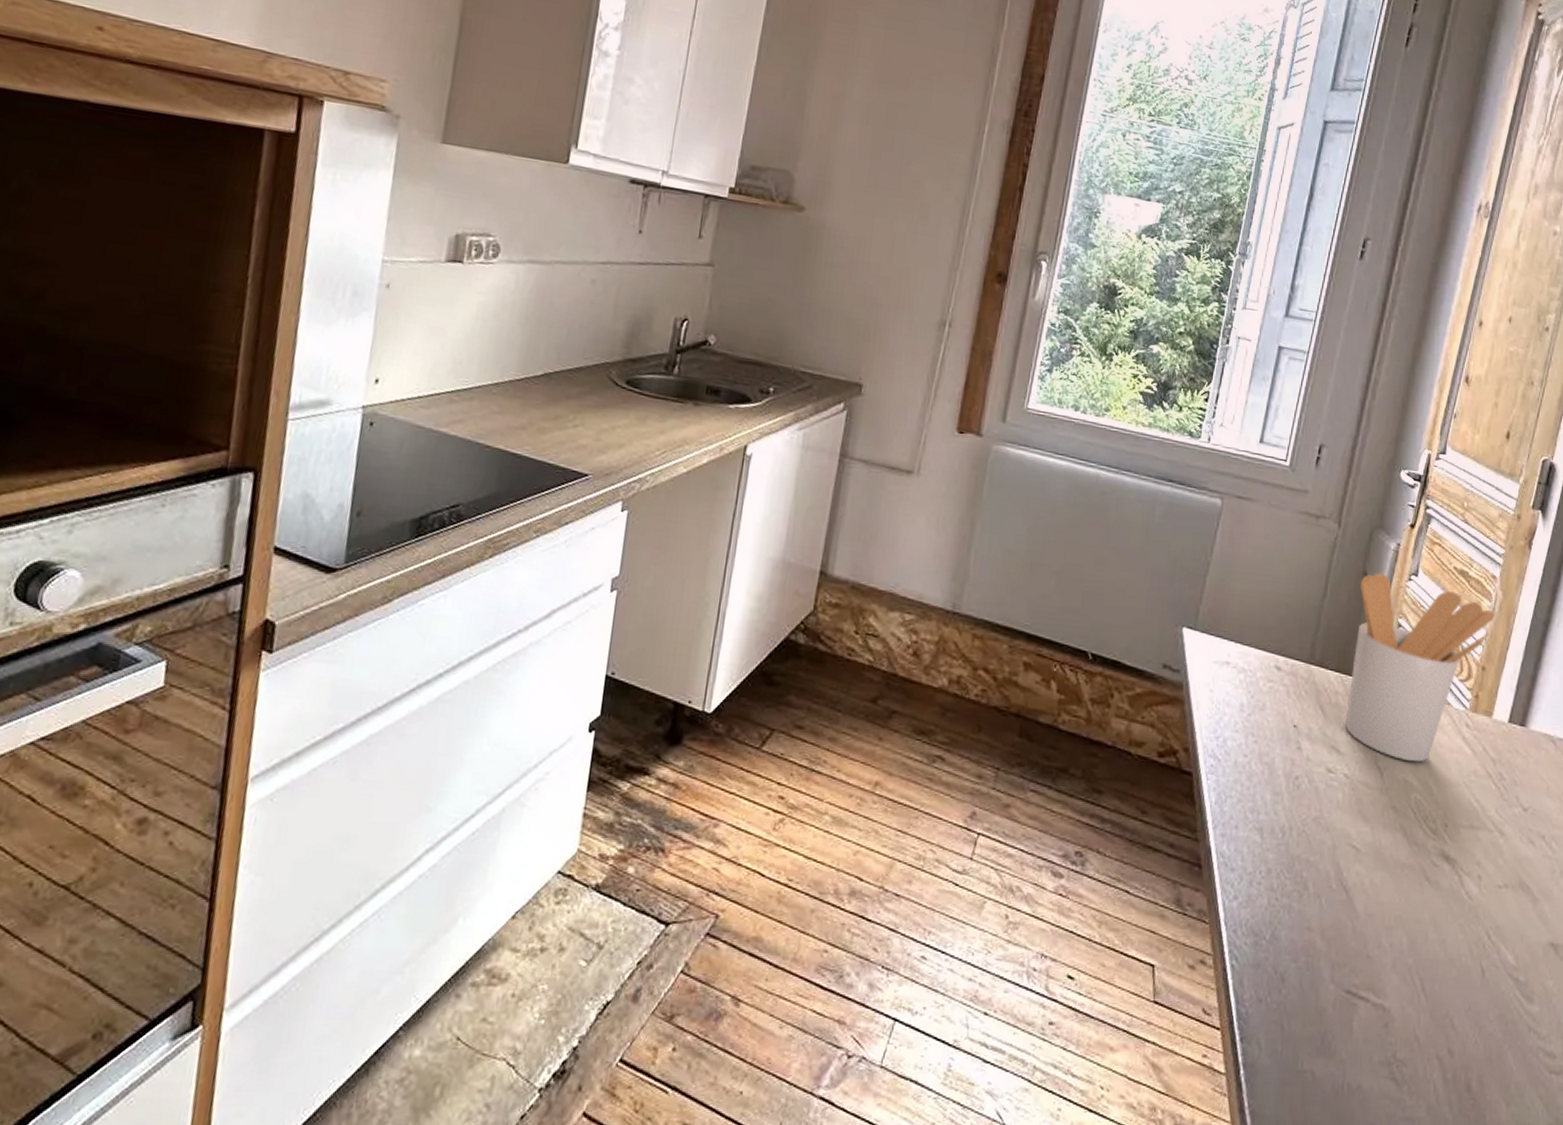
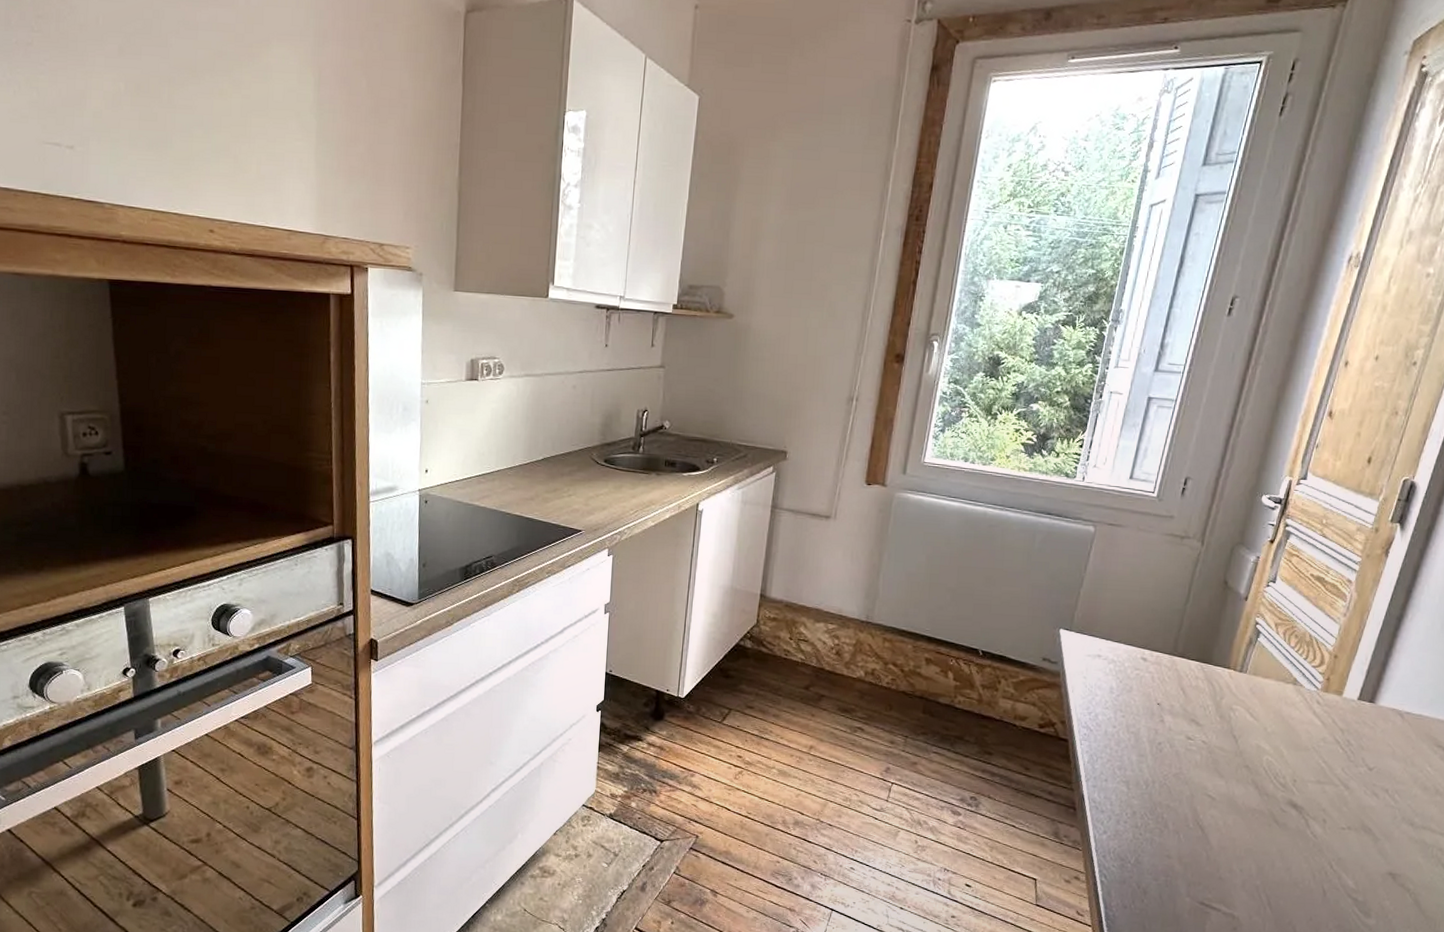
utensil holder: present [1344,573,1495,763] -> none [1203,581,1349,732]

